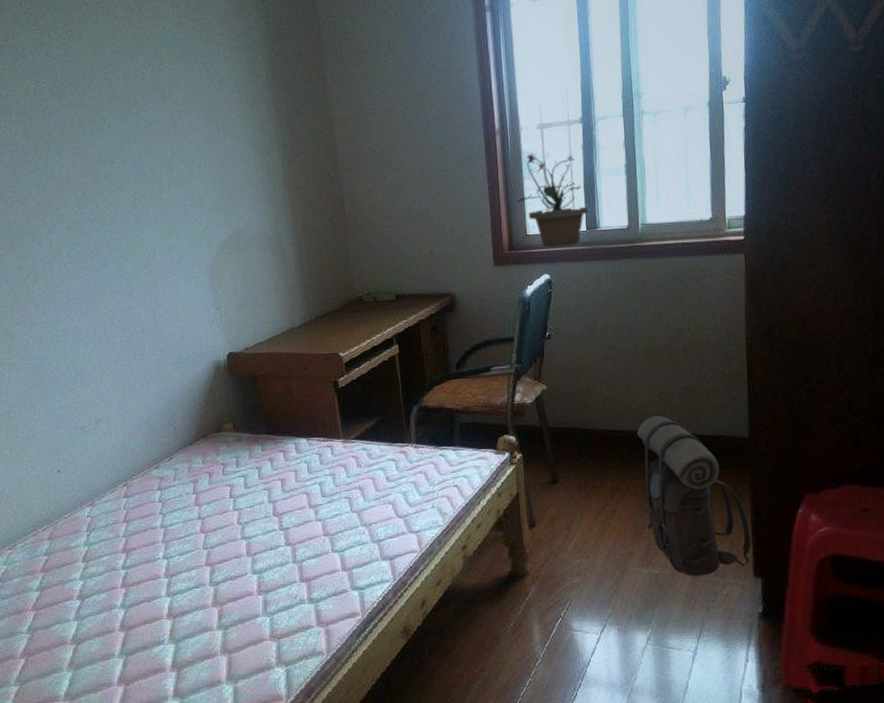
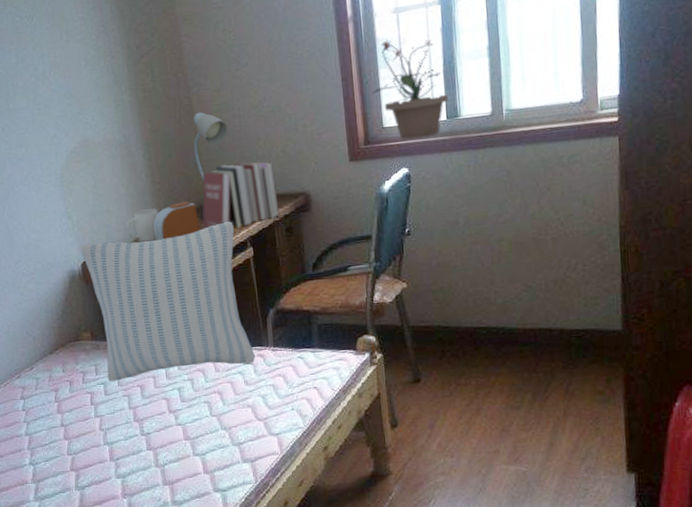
pillow: none [227,318,397,474] -> present [80,221,255,382]
mug: none [273,303,307,336] -> present [126,208,158,243]
alarm clock: none [300,297,348,334] -> present [152,201,201,241]
desk lamp: none [344,211,378,316] -> present [193,112,228,220]
books: none [349,261,426,325] -> present [202,161,280,229]
backpack: present [636,415,755,576] -> none [502,310,628,473]

